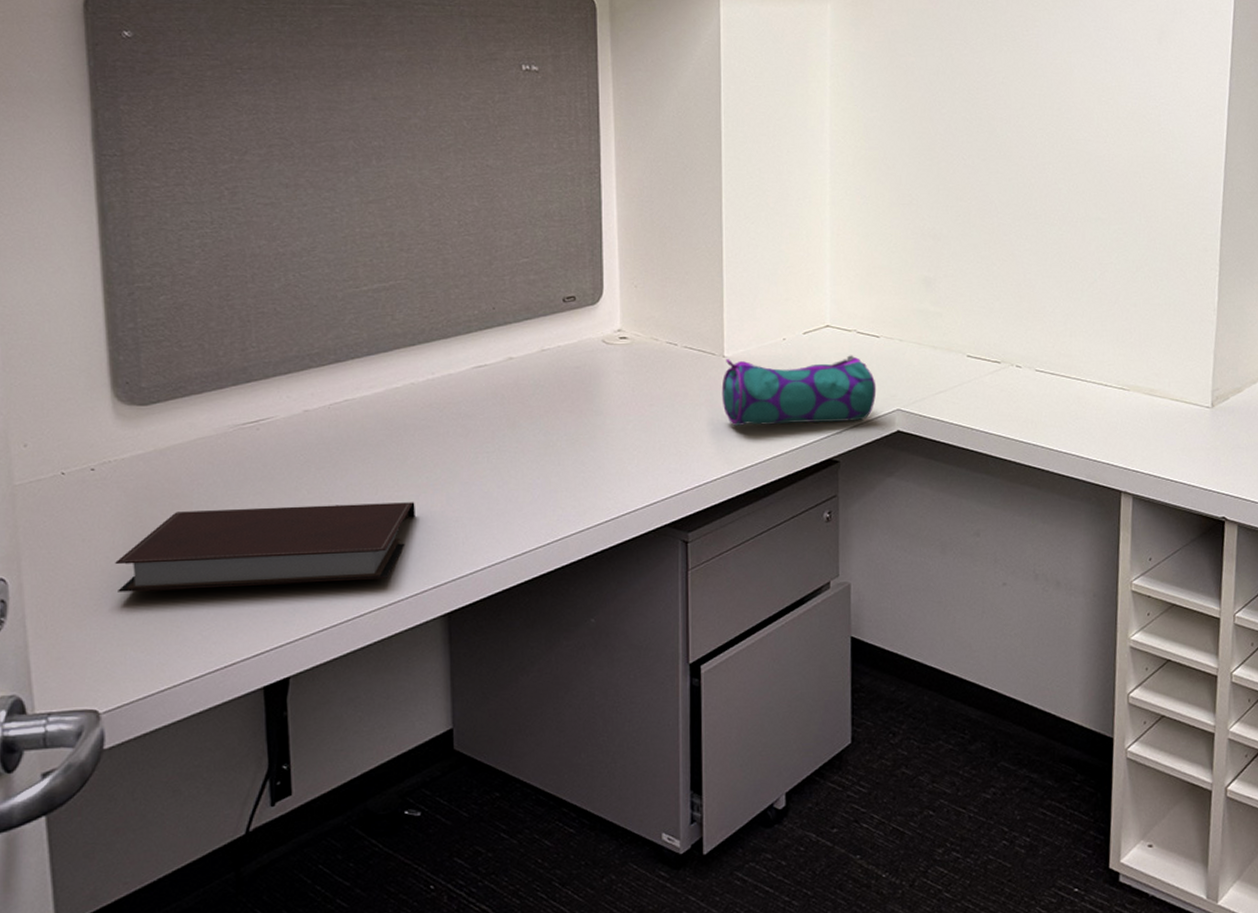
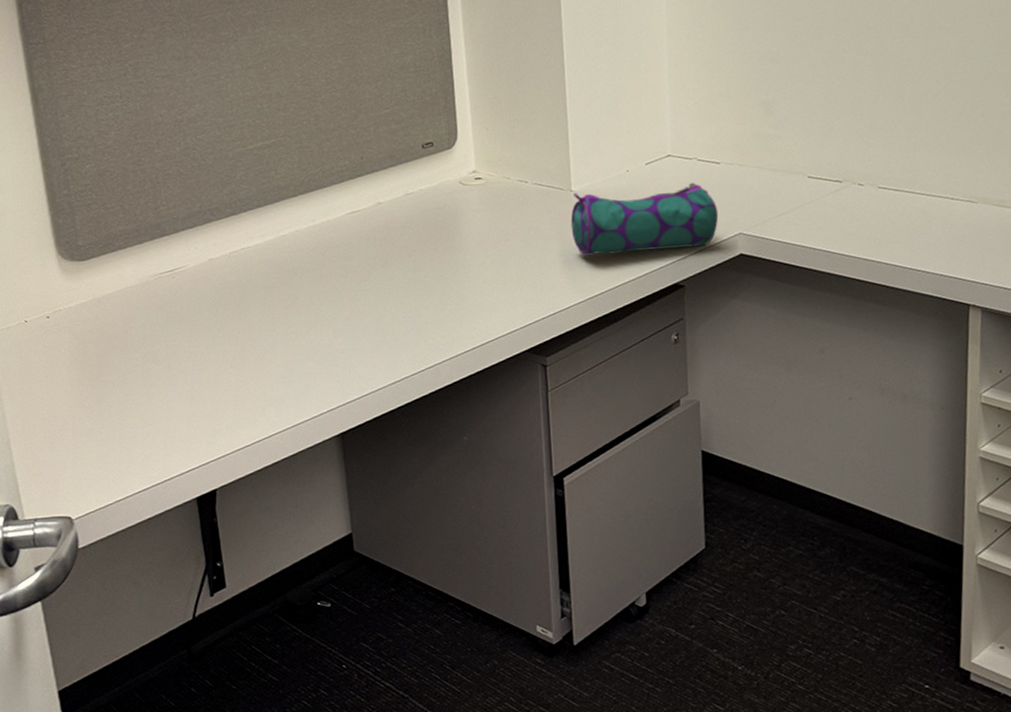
notebook: present [115,502,415,592] -> none [72,336,308,420]

